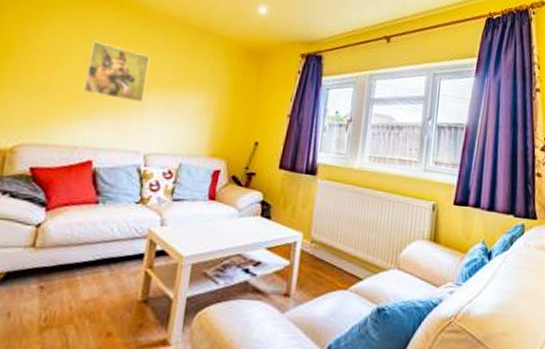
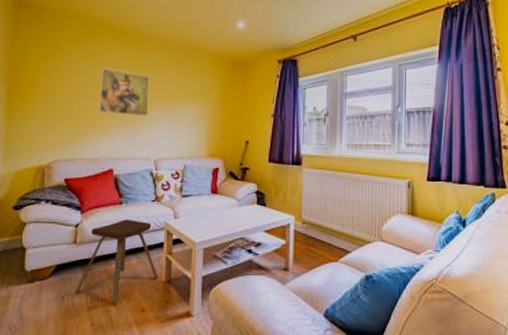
music stool: none [25,222,134,325] -> present [75,219,159,304]

